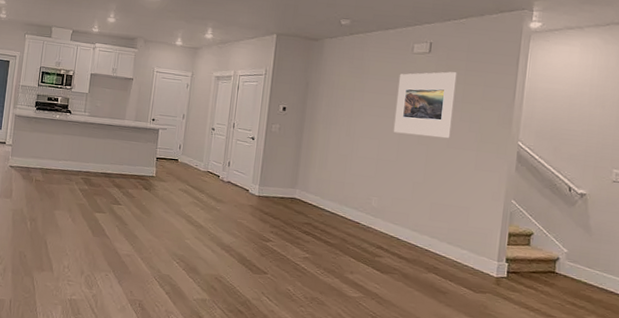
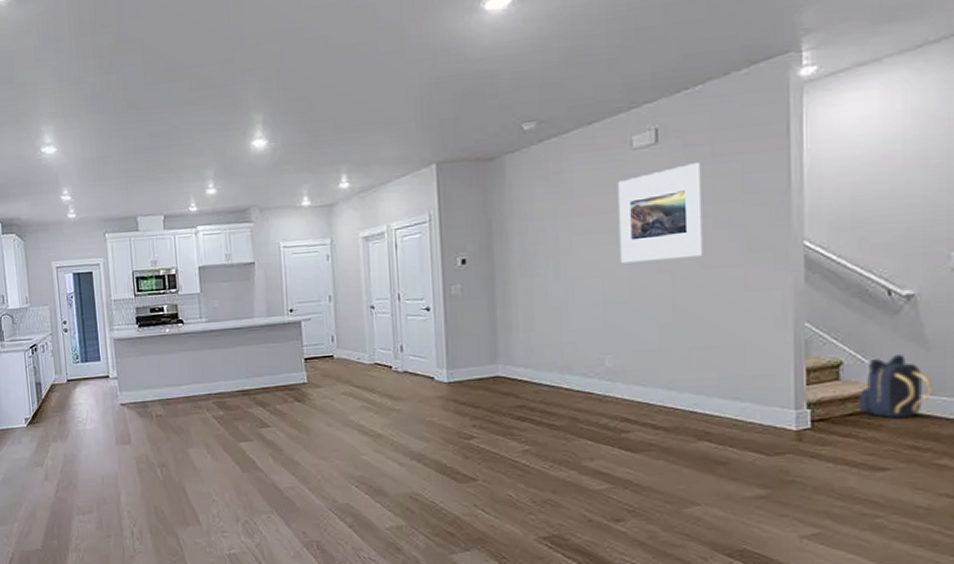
backpack: none [539,234,591,282] -> present [857,355,932,419]

